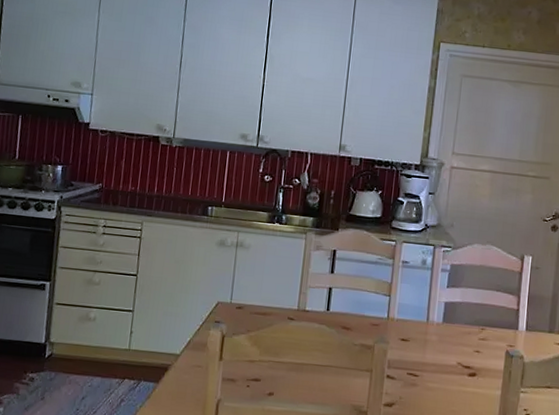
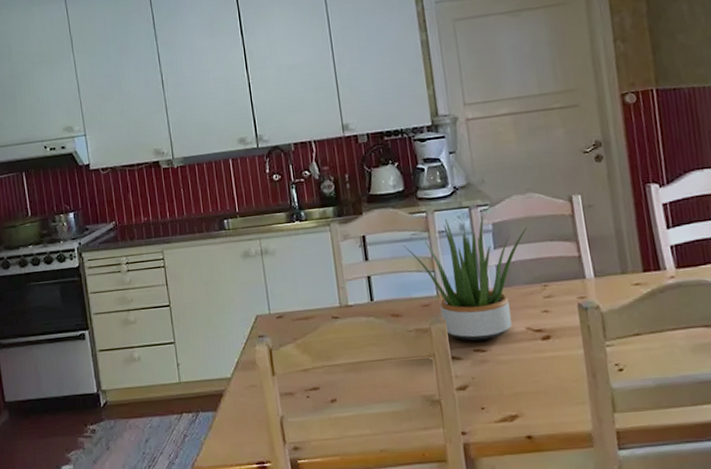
potted plant: none [369,251,480,367] -> present [404,216,527,341]

